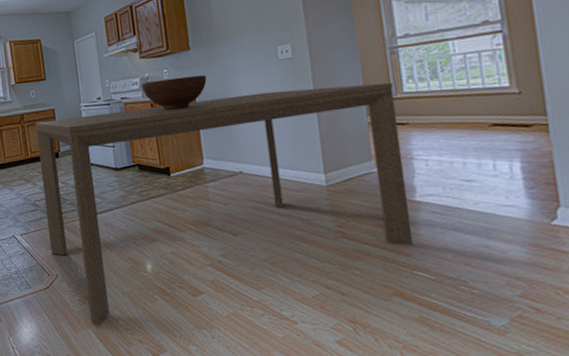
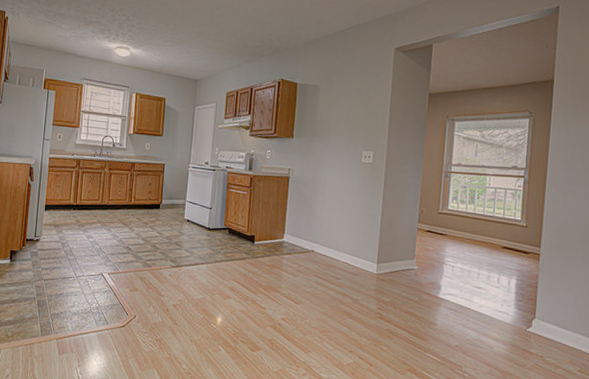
dining table: present [35,82,413,326] -> none [134,173,441,367]
fruit bowl: present [141,74,207,110] -> none [245,157,302,187]

